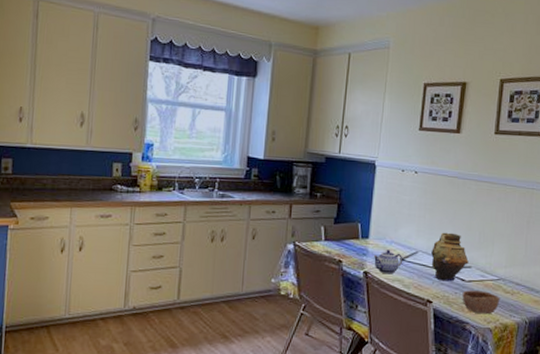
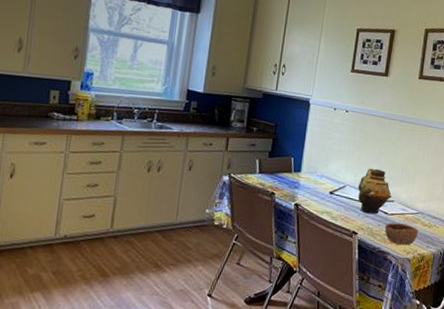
teapot: present [374,250,403,275] -> none [305,183,332,207]

